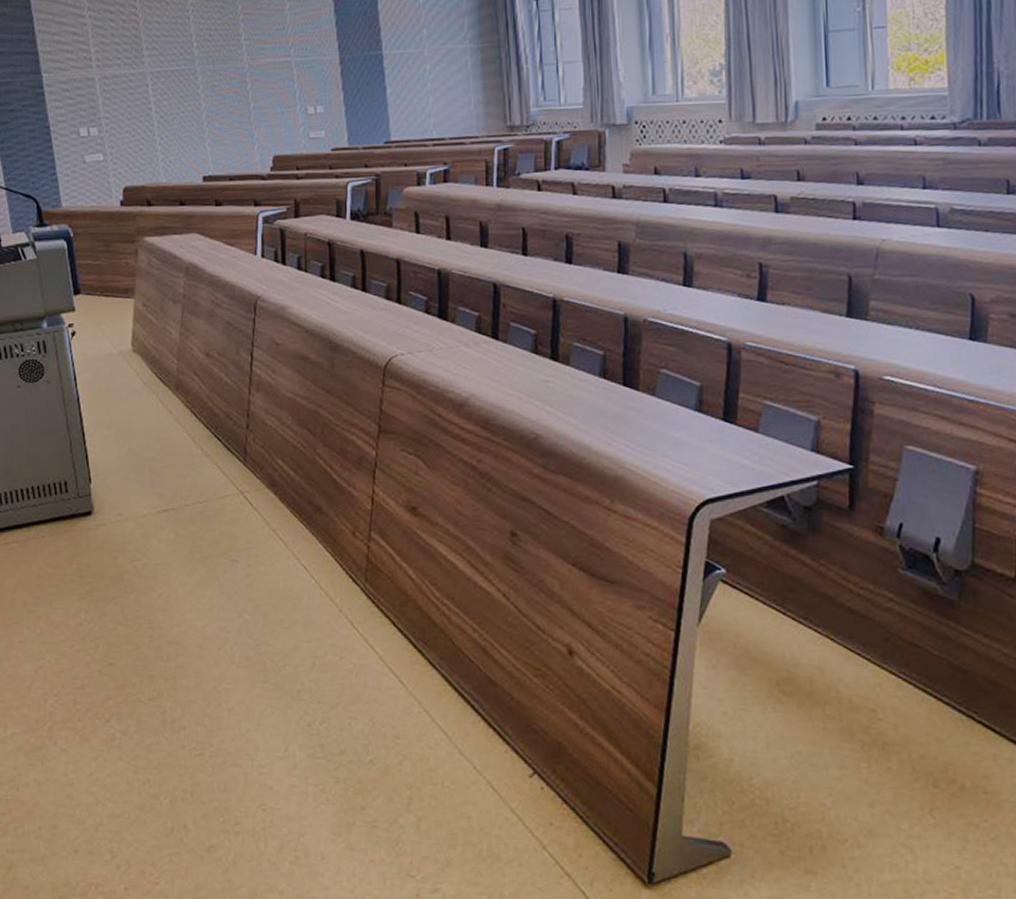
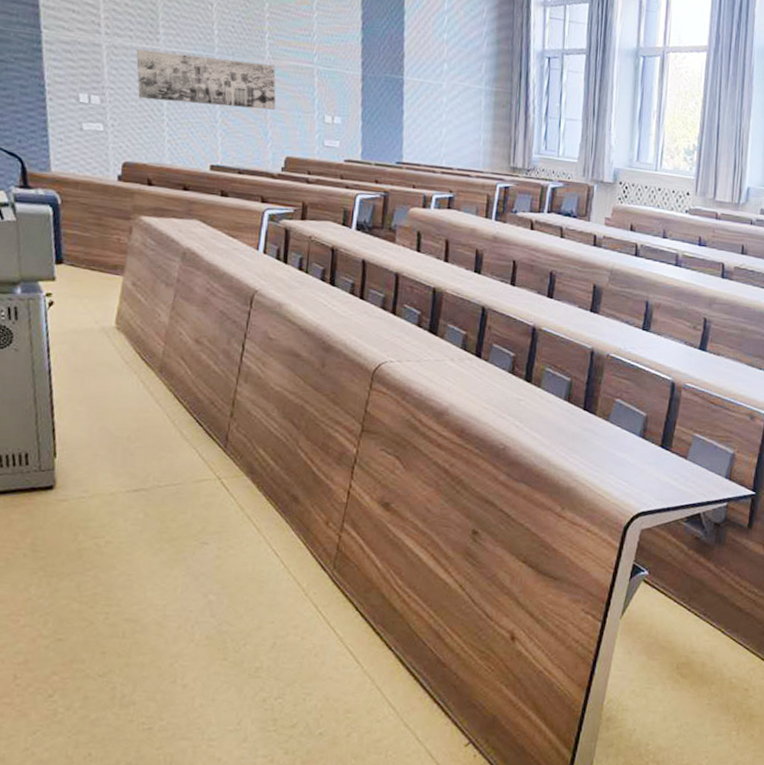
wall art: none [125,65,259,123] -> present [136,49,276,110]

